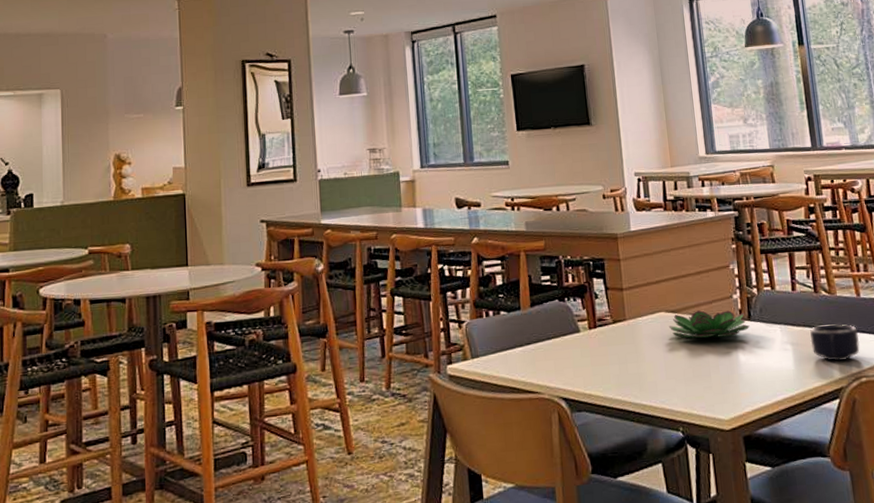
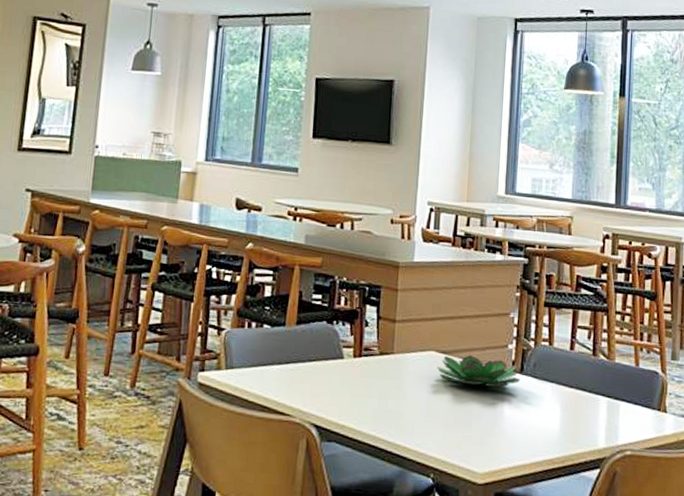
mug: present [810,324,860,361] -> none [580,390,631,430]

